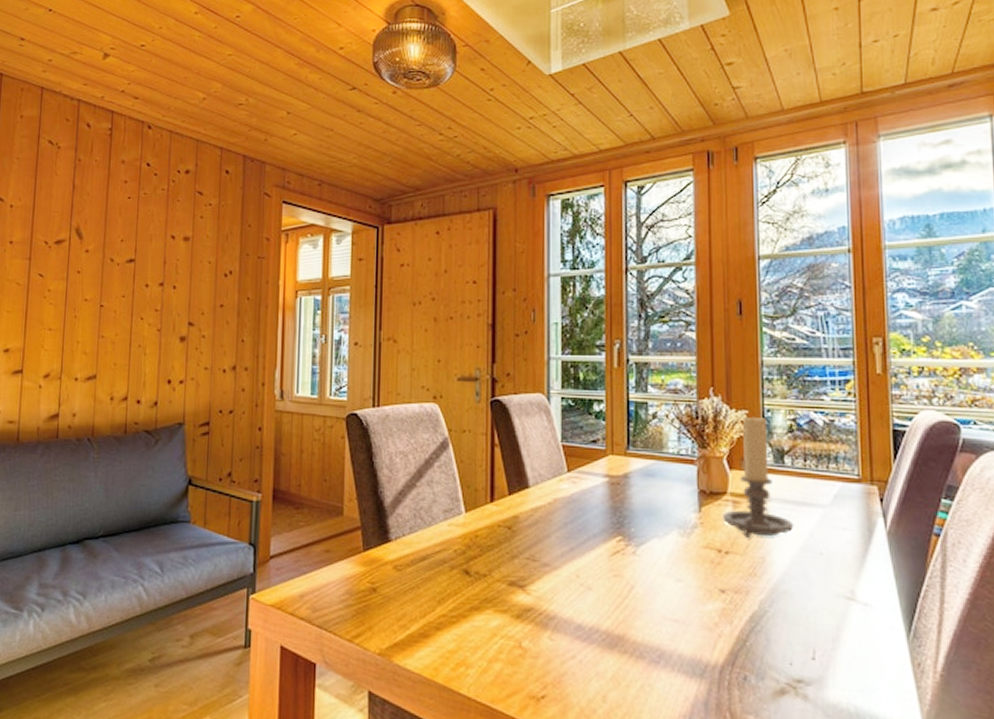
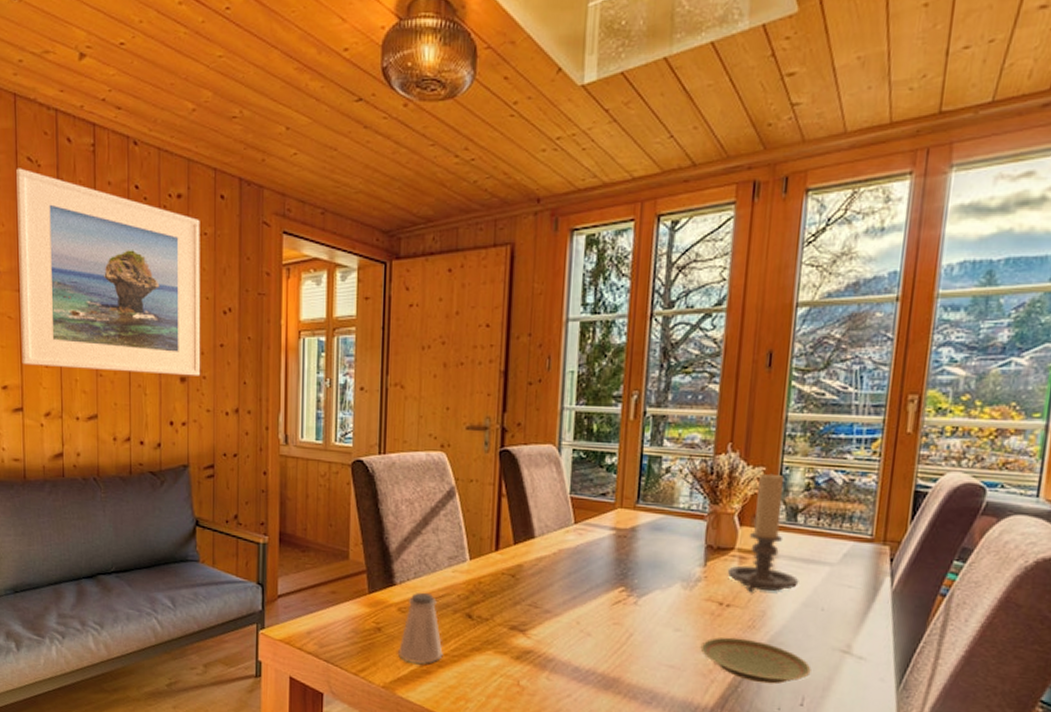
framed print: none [26,150,206,336] -> present [16,168,200,376]
saltshaker: none [395,548,441,628] -> present [398,592,443,665]
plate: none [703,586,818,637] -> present [700,637,811,684]

